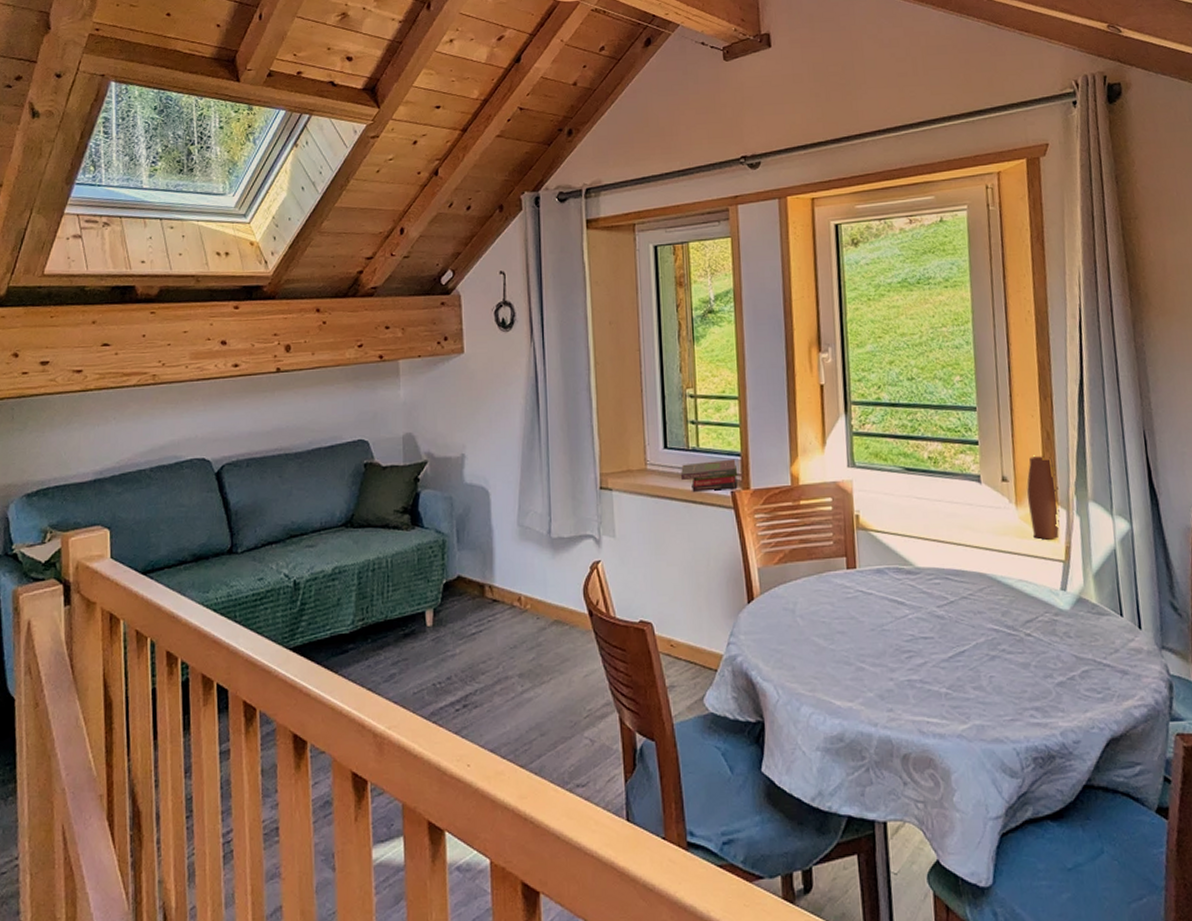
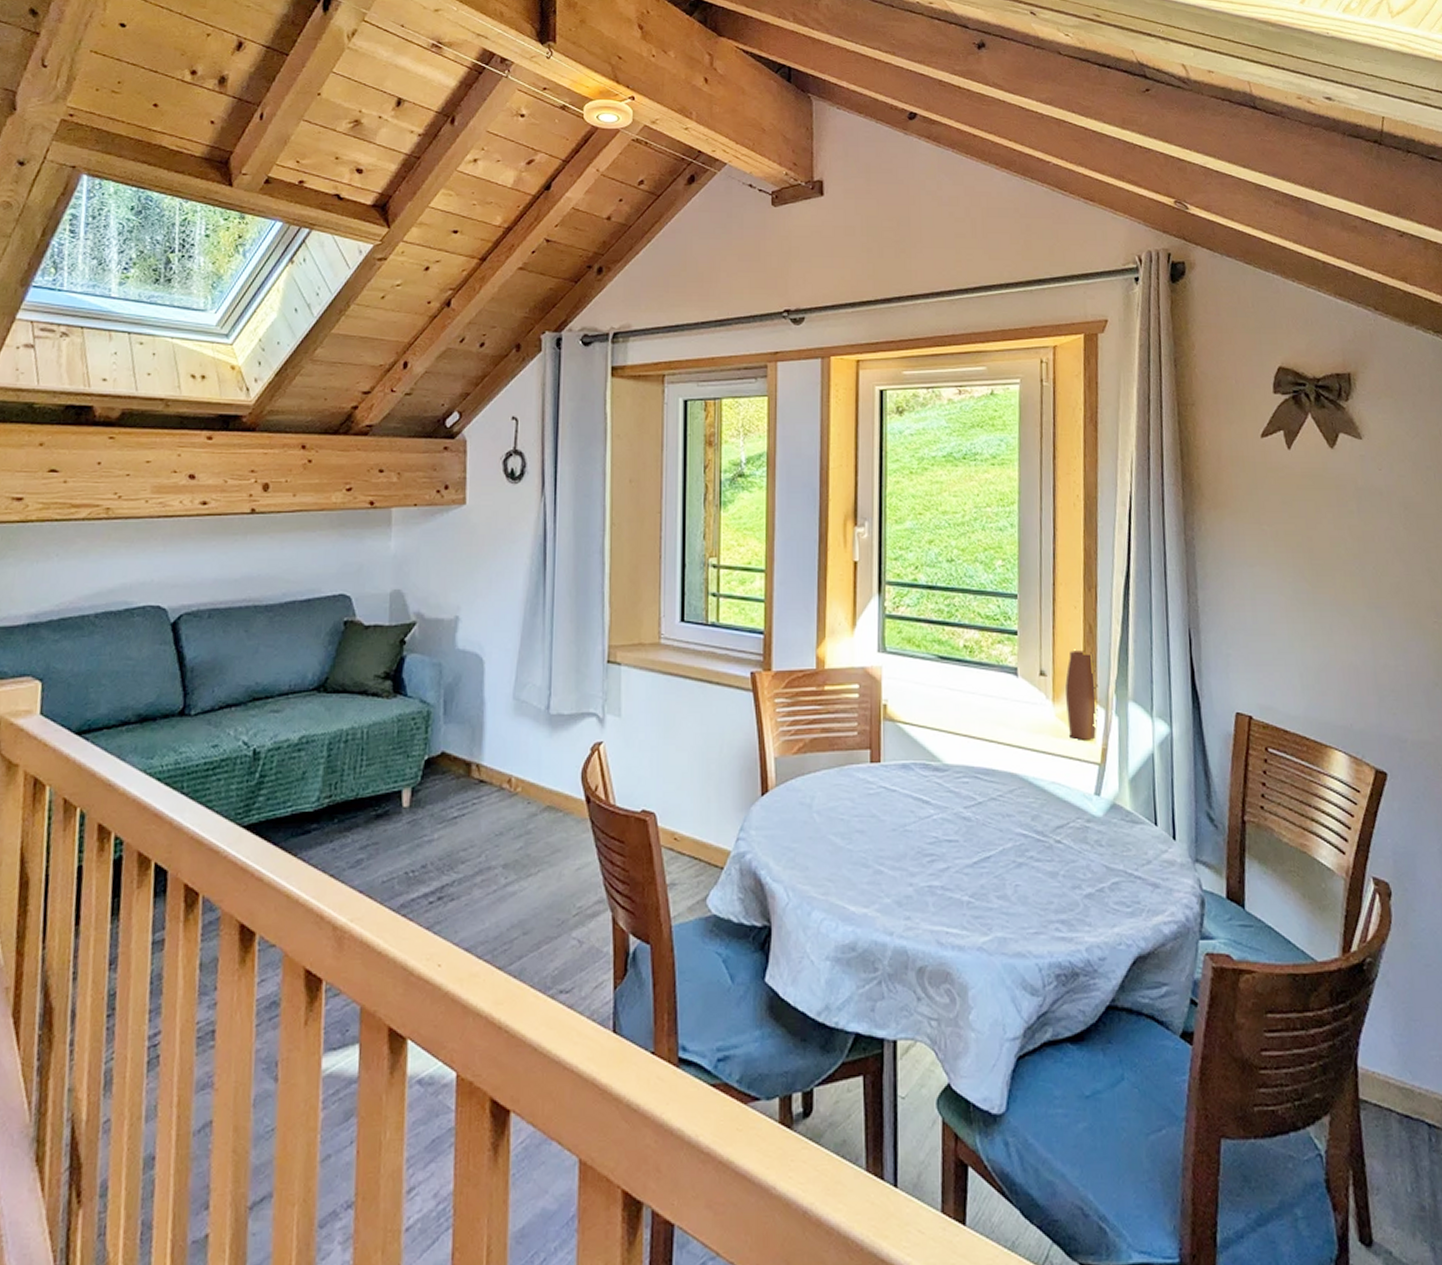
books: present [680,458,738,493] -> none [696,636,760,672]

